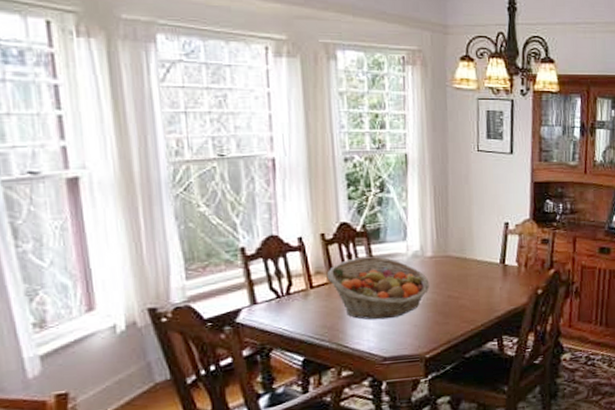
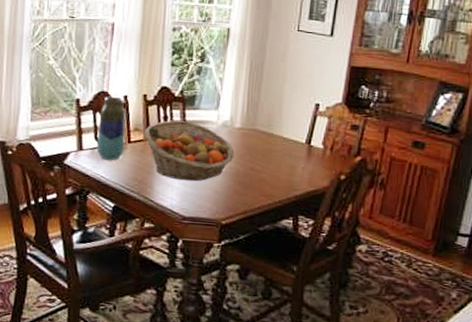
vase: none [272,239,308,311] -> present [96,96,126,160]

